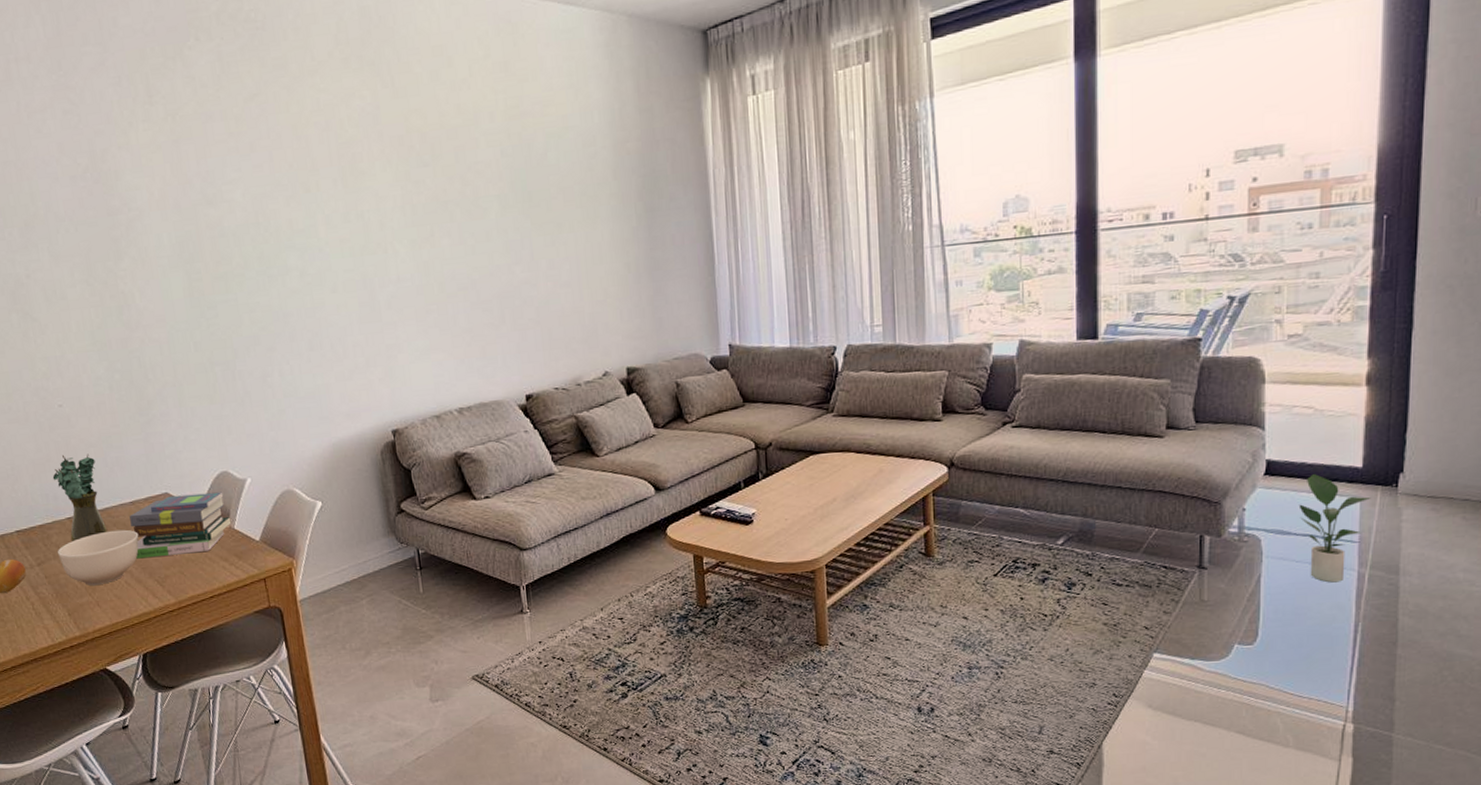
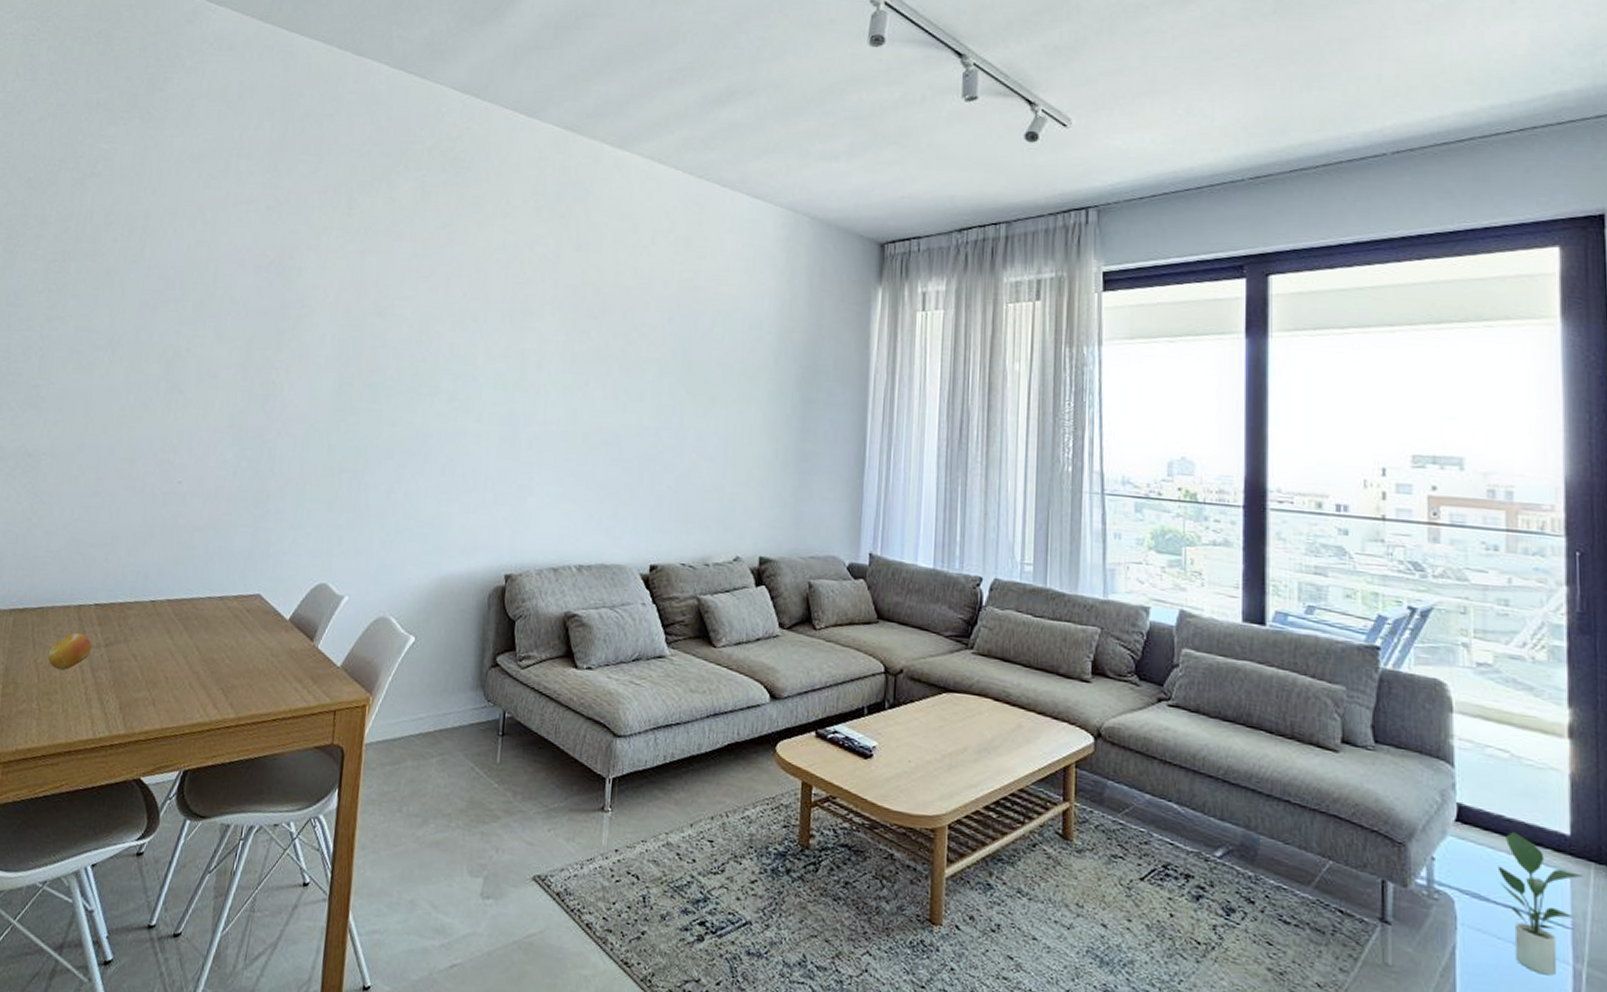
vase: present [52,453,108,543] -> none [147,532,197,628]
bowl: present [58,529,139,586] -> none [129,623,218,682]
books: present [129,492,232,559] -> none [208,598,317,667]

